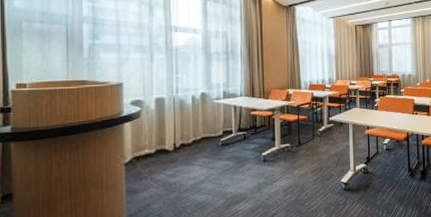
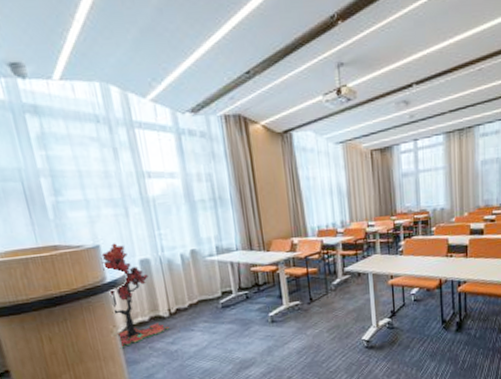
tree: none [122,82,172,178] -> present [101,243,170,349]

